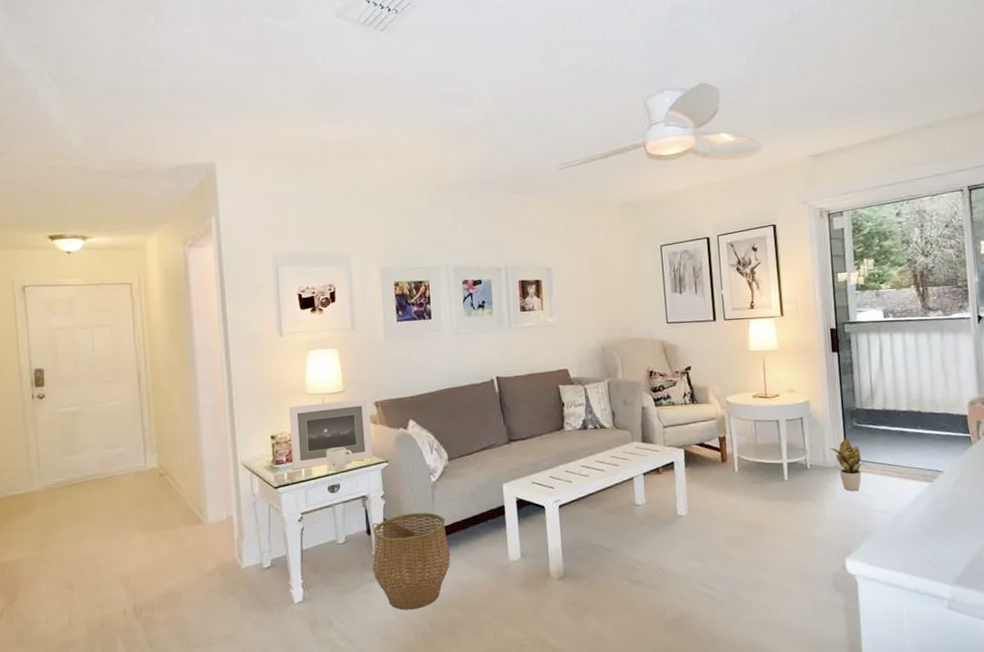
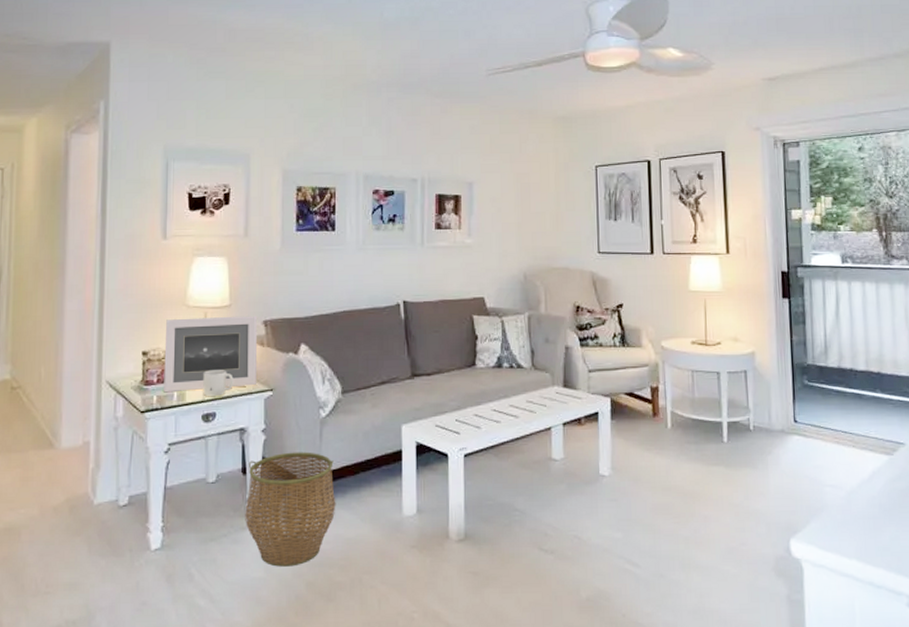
potted plant: present [829,438,865,491] -> none [775,397,816,460]

